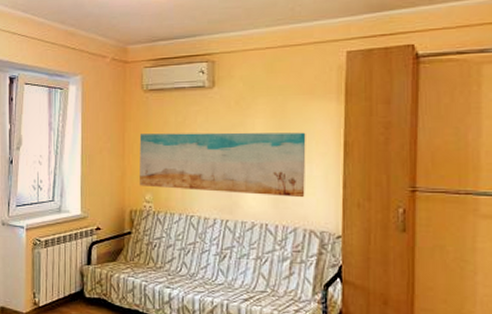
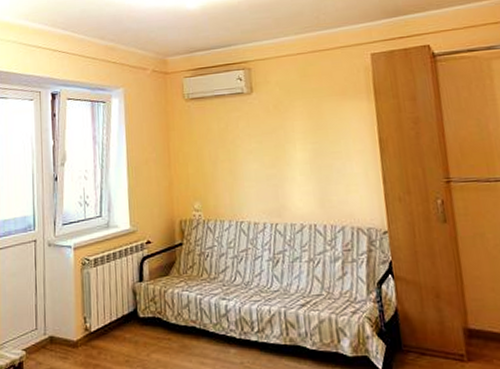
wall art: present [139,132,306,198] -> none [184,132,349,196]

